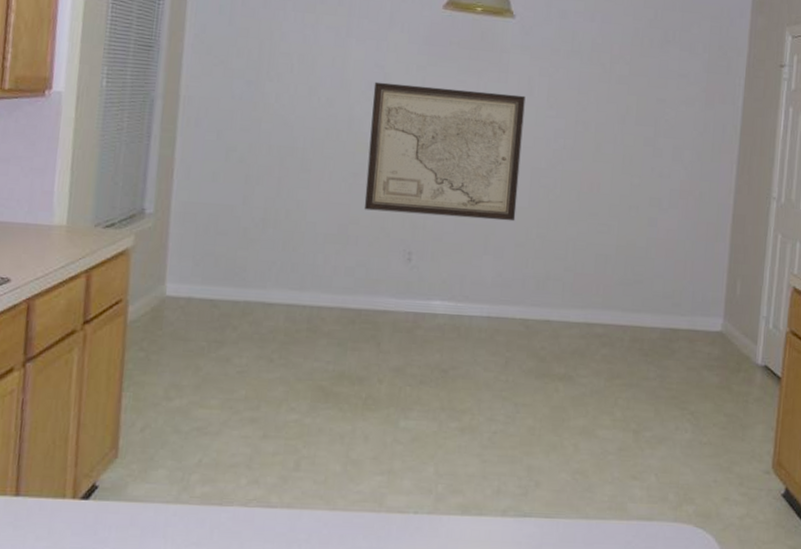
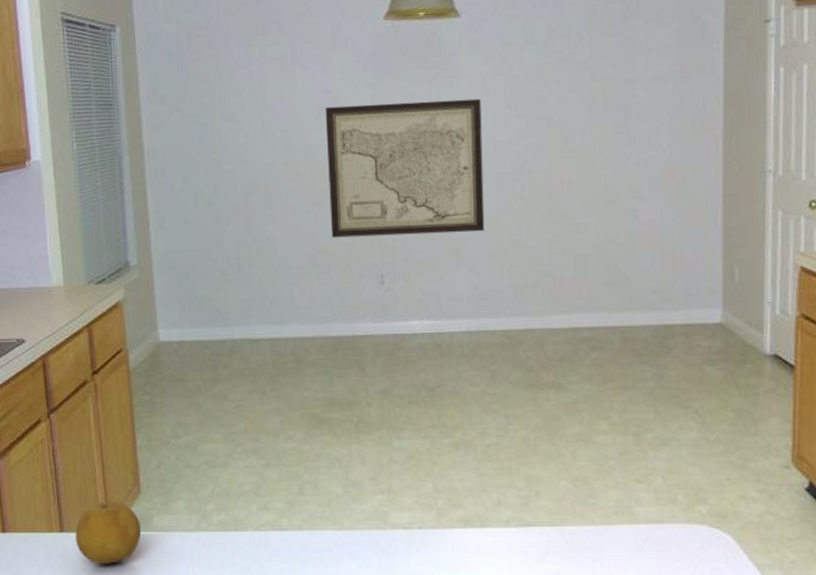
fruit: none [31,464,112,536] -> present [75,501,142,565]

